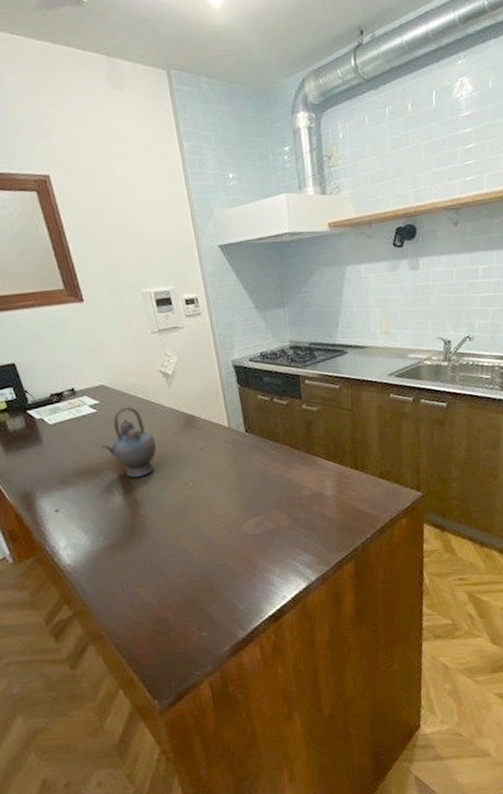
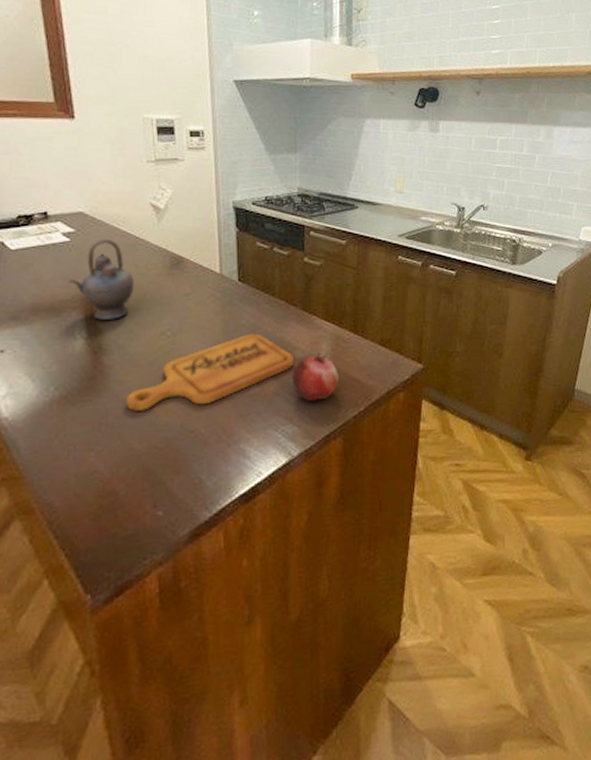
cutting board: none [163,477,303,552] -> present [125,333,294,412]
fruit: none [302,489,345,533] -> present [292,352,338,401]

